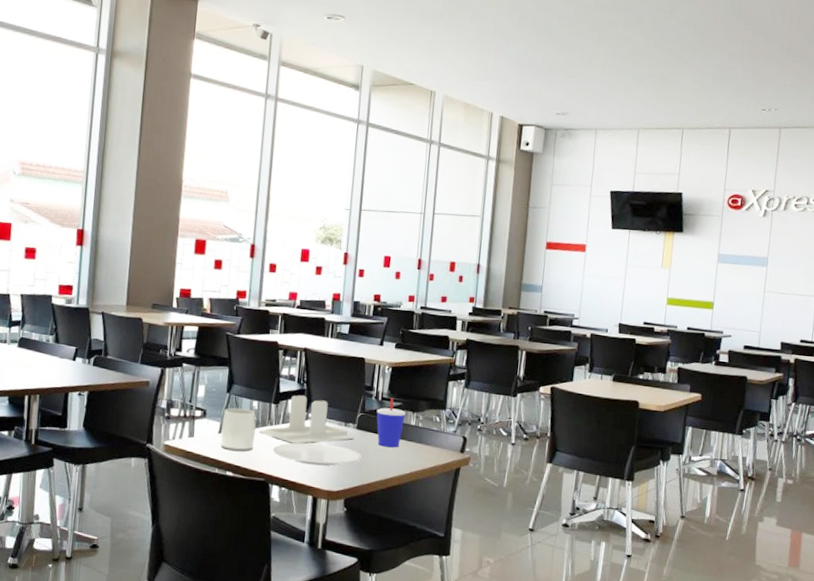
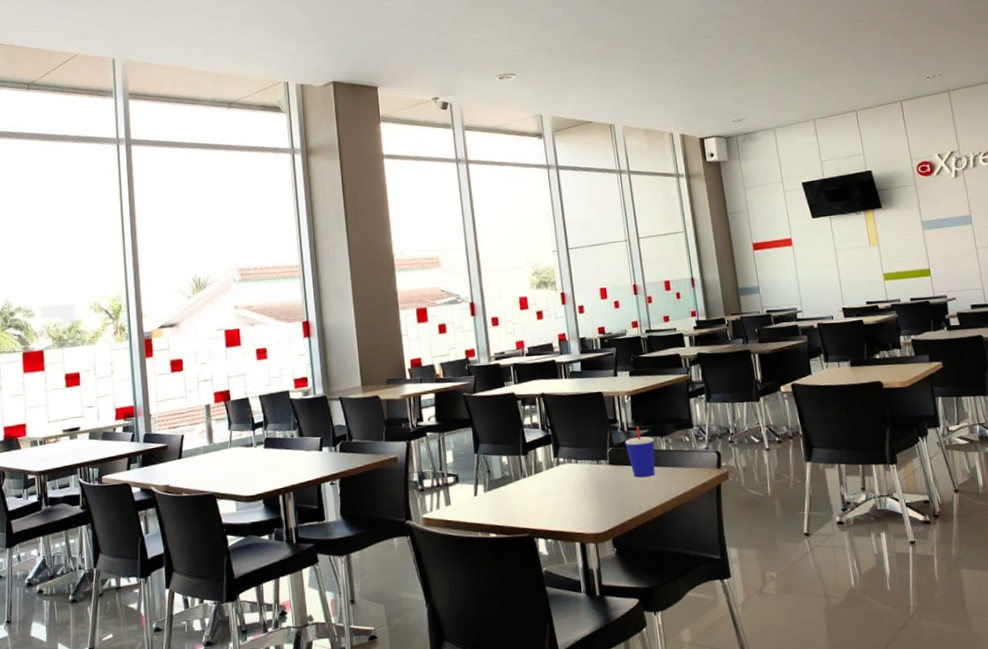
mug: present [221,407,256,452] -> none [475,465,512,512]
napkin holder: present [258,395,354,444] -> none [513,441,608,492]
plate: present [273,442,362,466] -> none [531,485,621,511]

